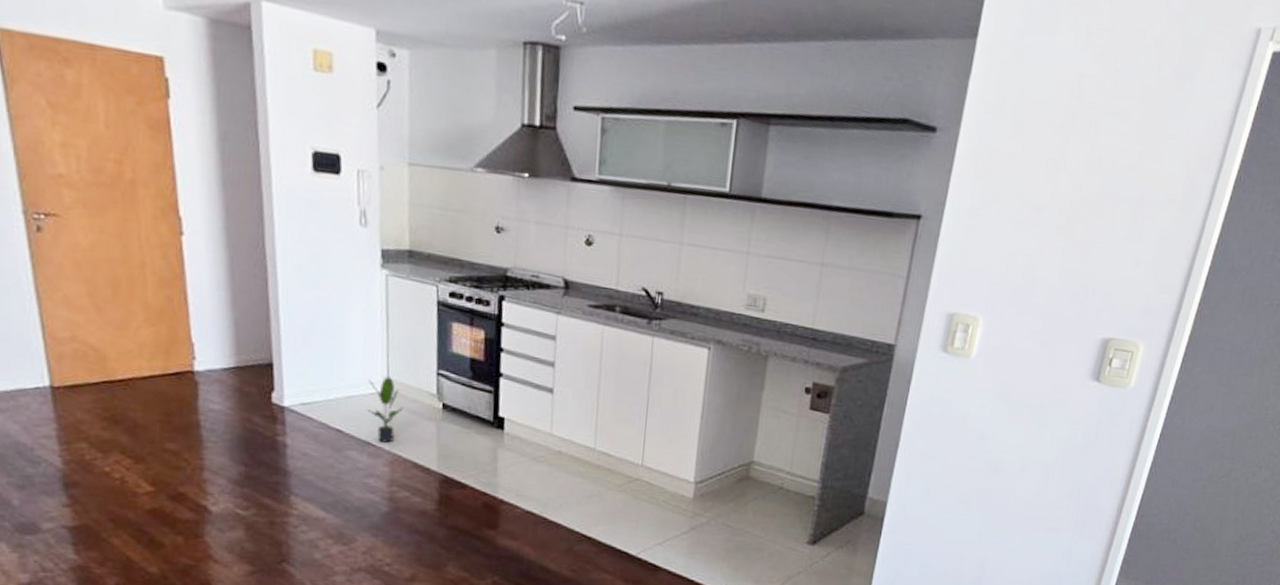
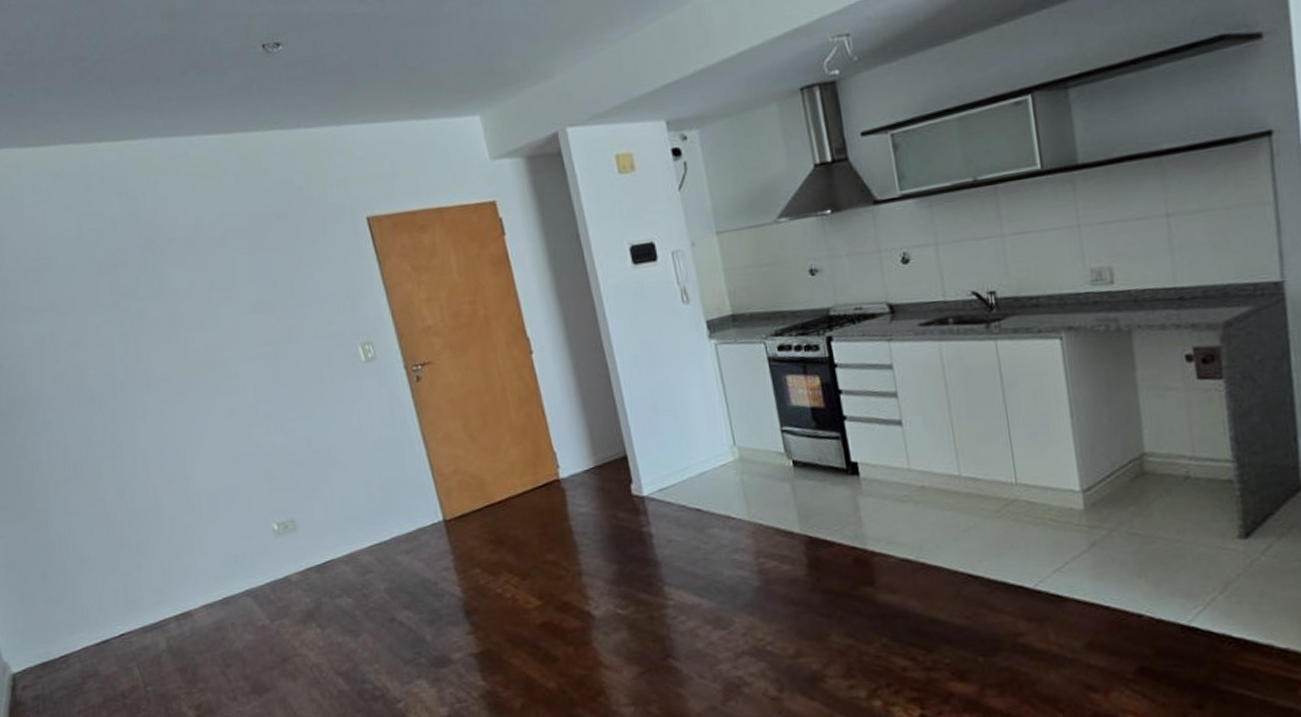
potted plant: present [365,376,403,443] -> none [716,444,755,514]

